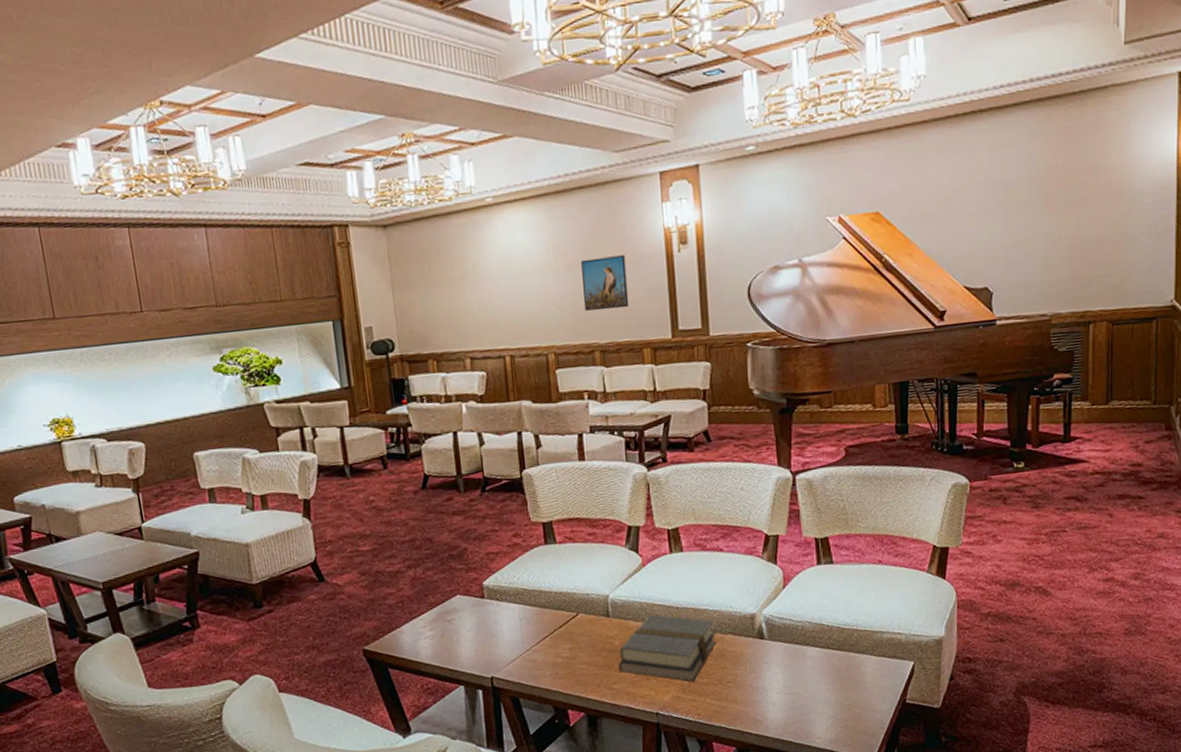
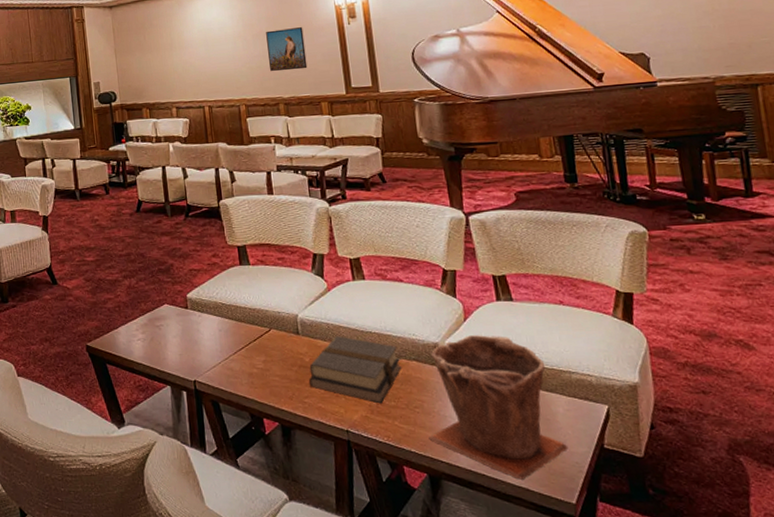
plant pot: none [739,601,873,743] -> present [429,335,569,480]

